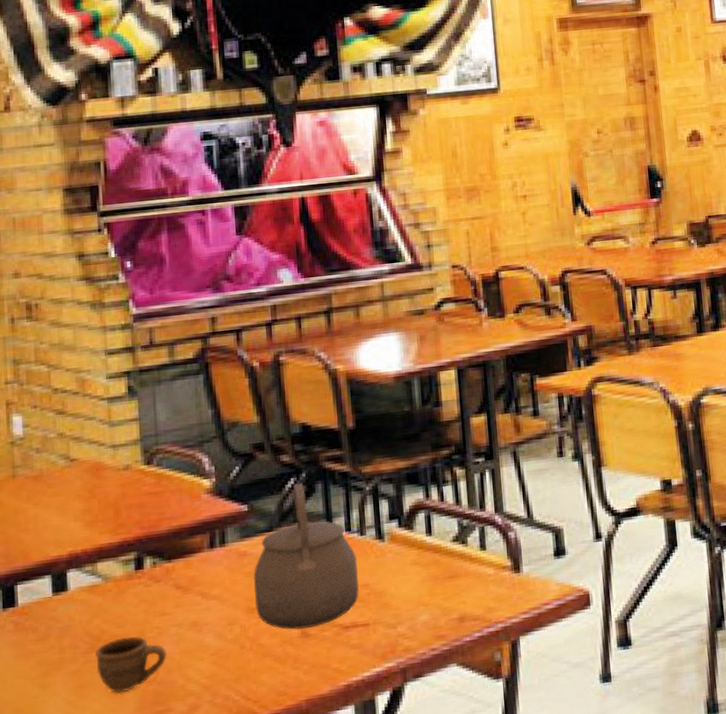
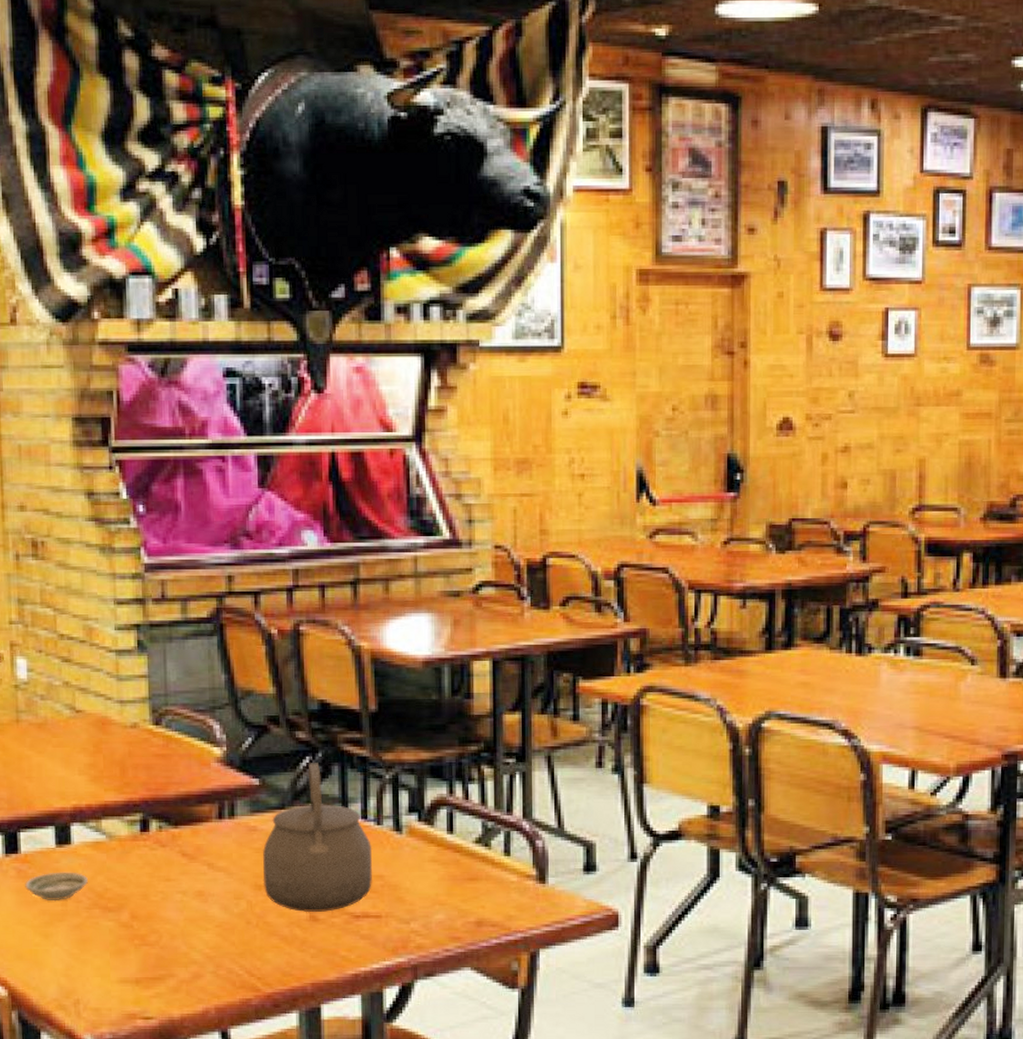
saucer: none [22,618,85,651] -> present [25,872,88,901]
cup: present [95,636,167,693] -> none [98,898,170,951]

